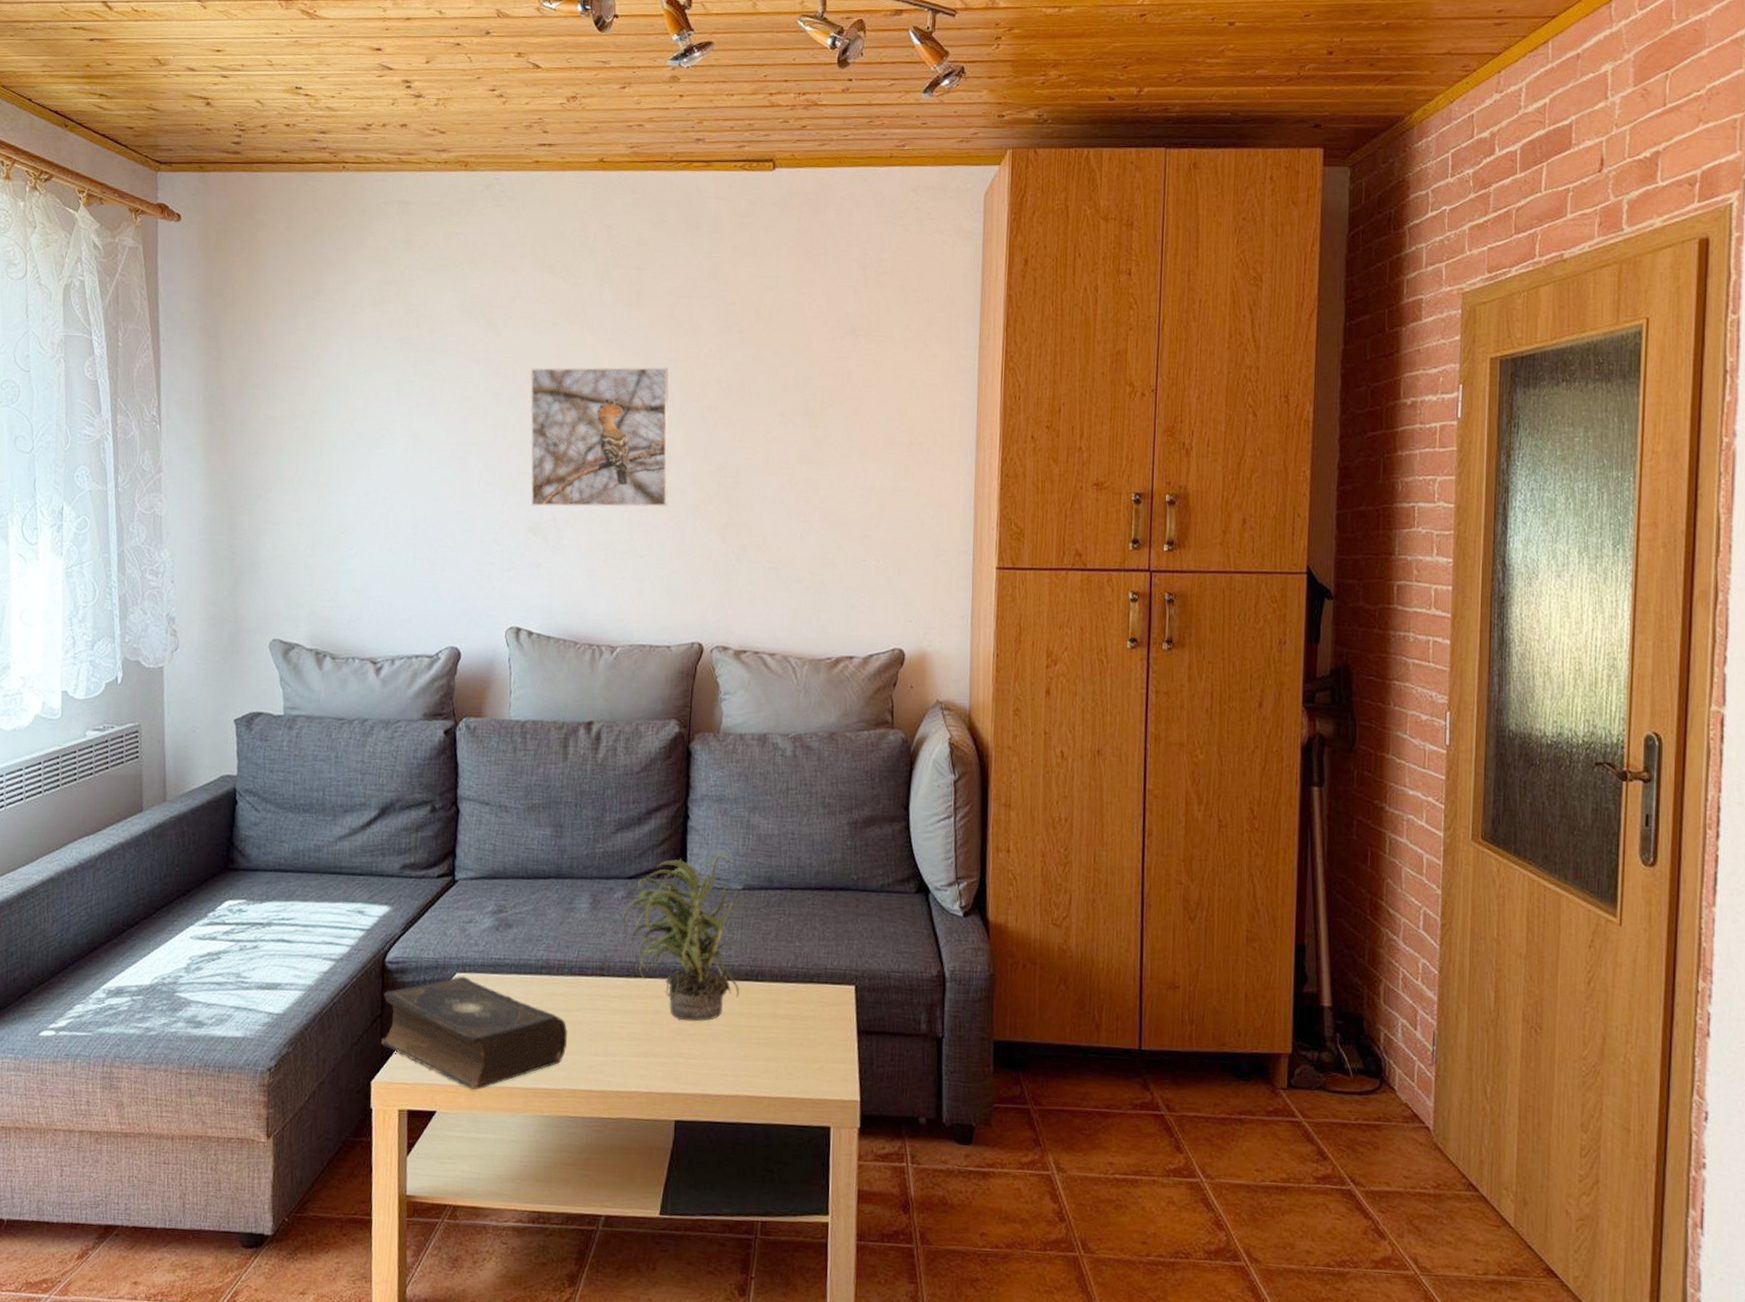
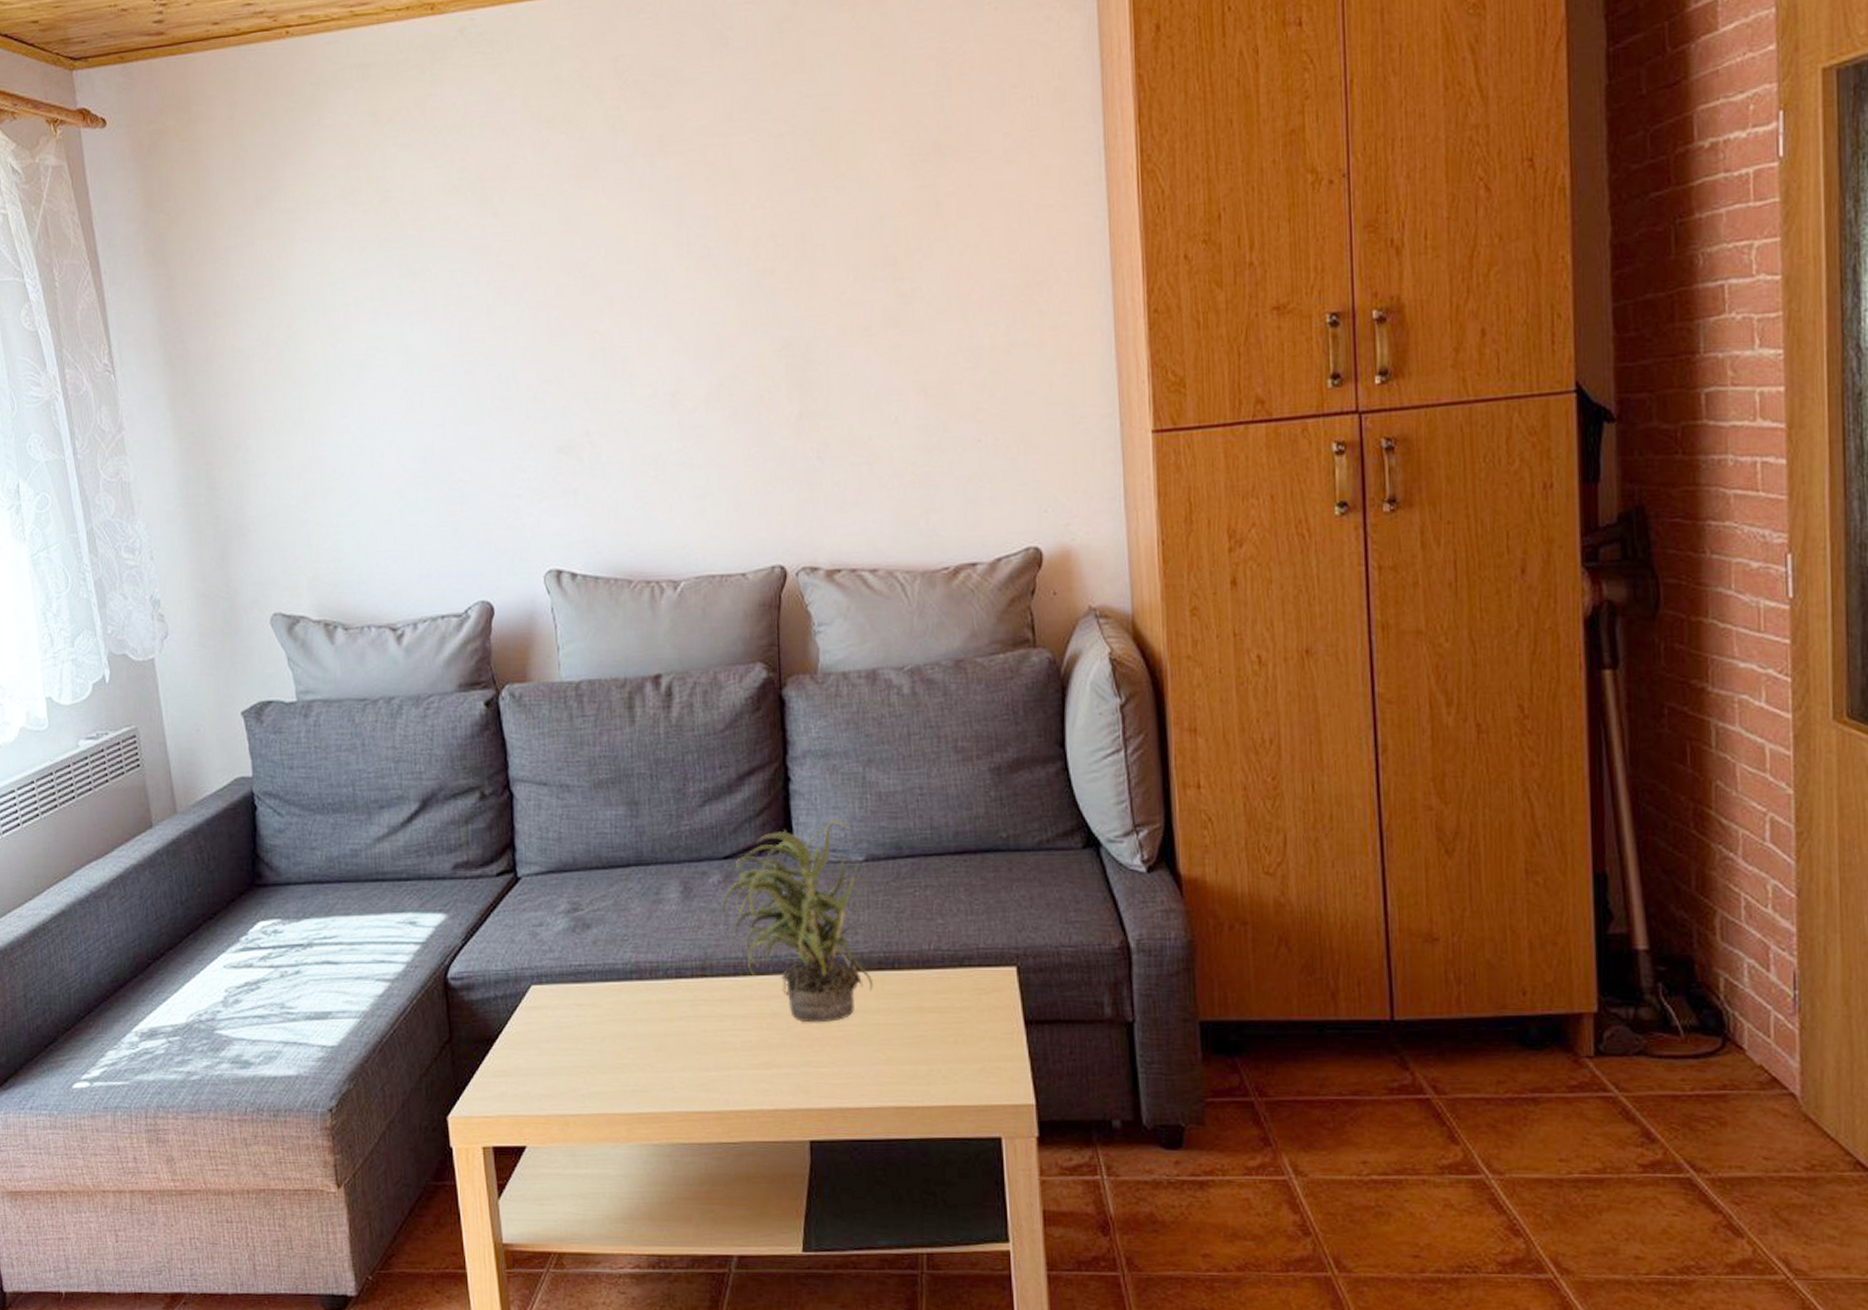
book: present [381,976,567,1090] -> none [450,988,671,1119]
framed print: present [530,367,669,507] -> none [538,228,725,420]

